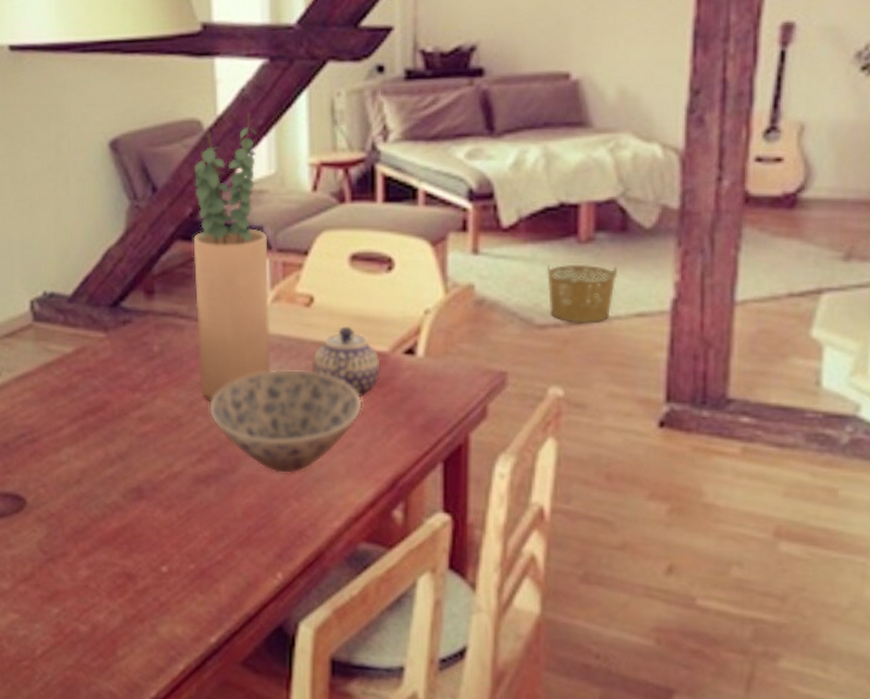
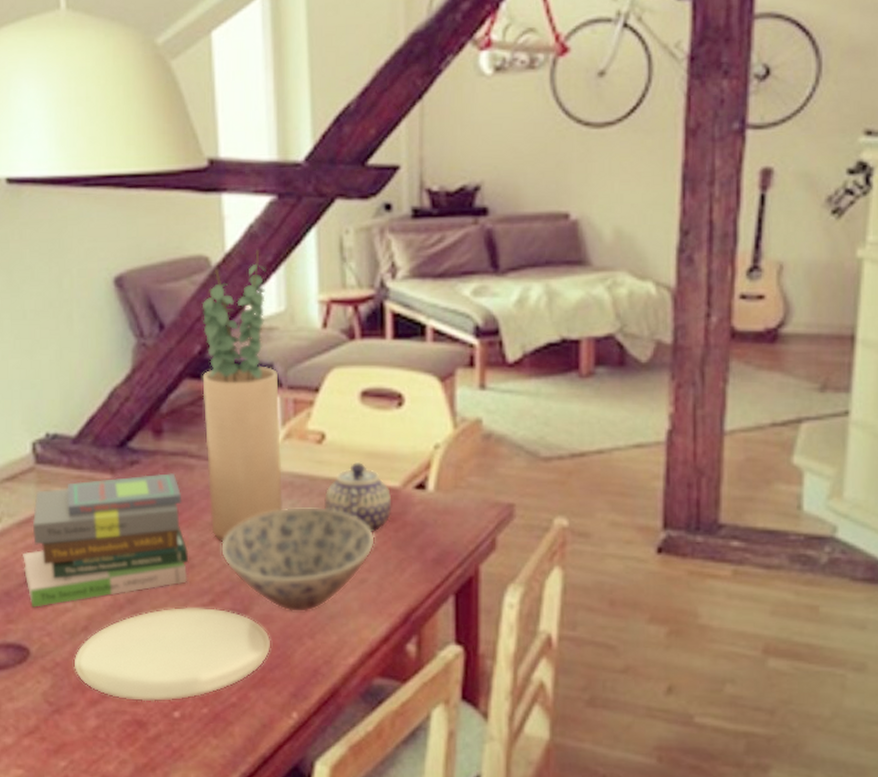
books: none [21,333,177,459] -> present [23,473,188,608]
plate: none [67,465,257,556] -> present [73,608,271,702]
basket: present [546,264,617,324] -> none [549,397,616,455]

